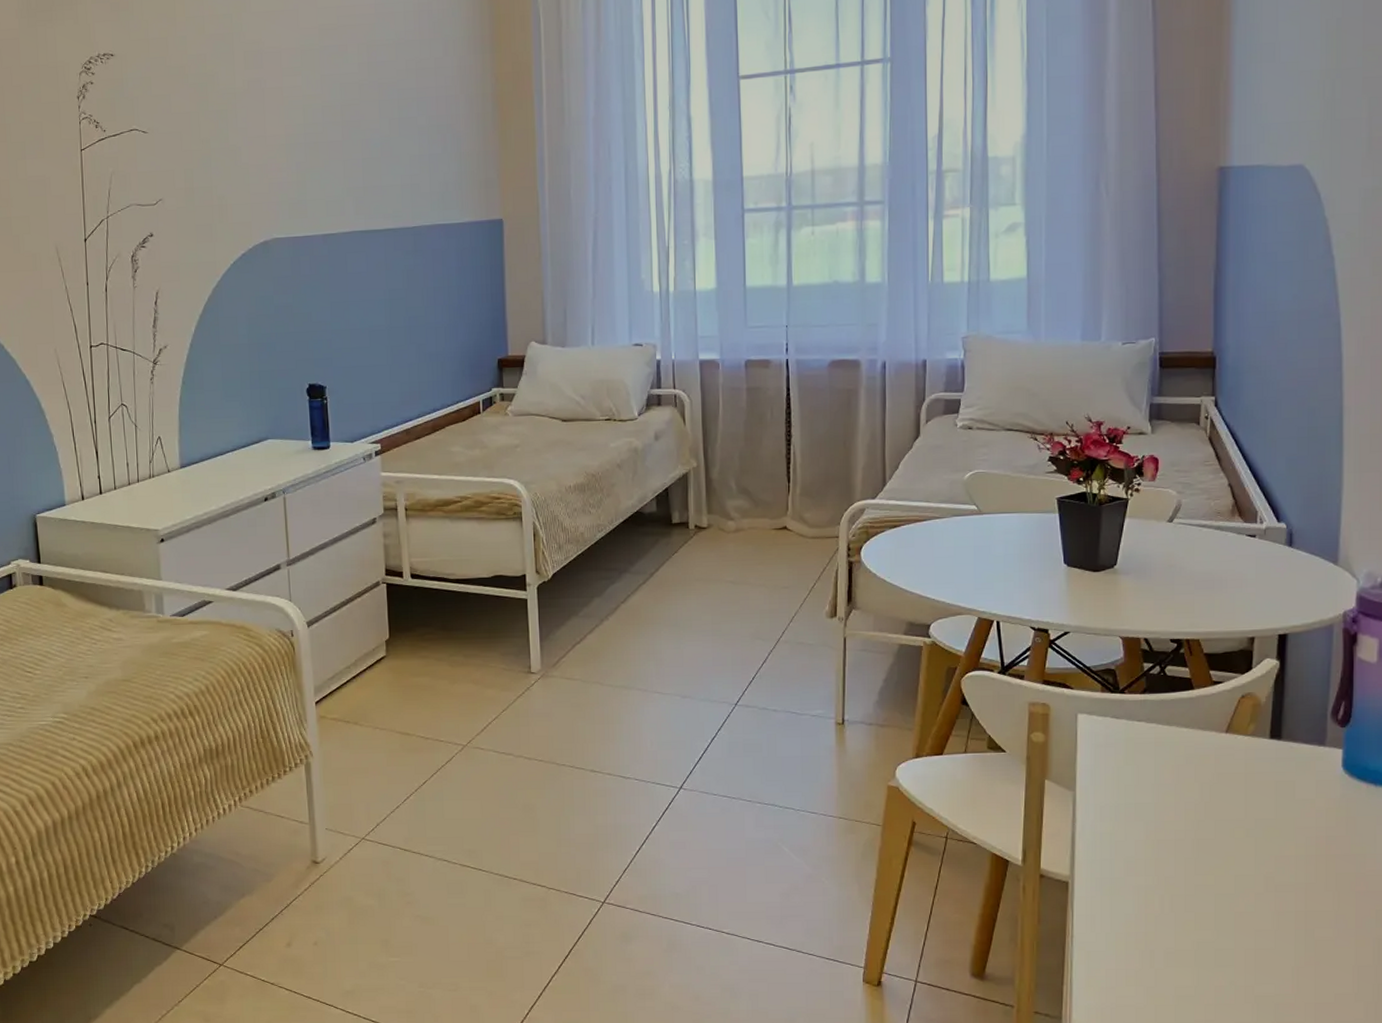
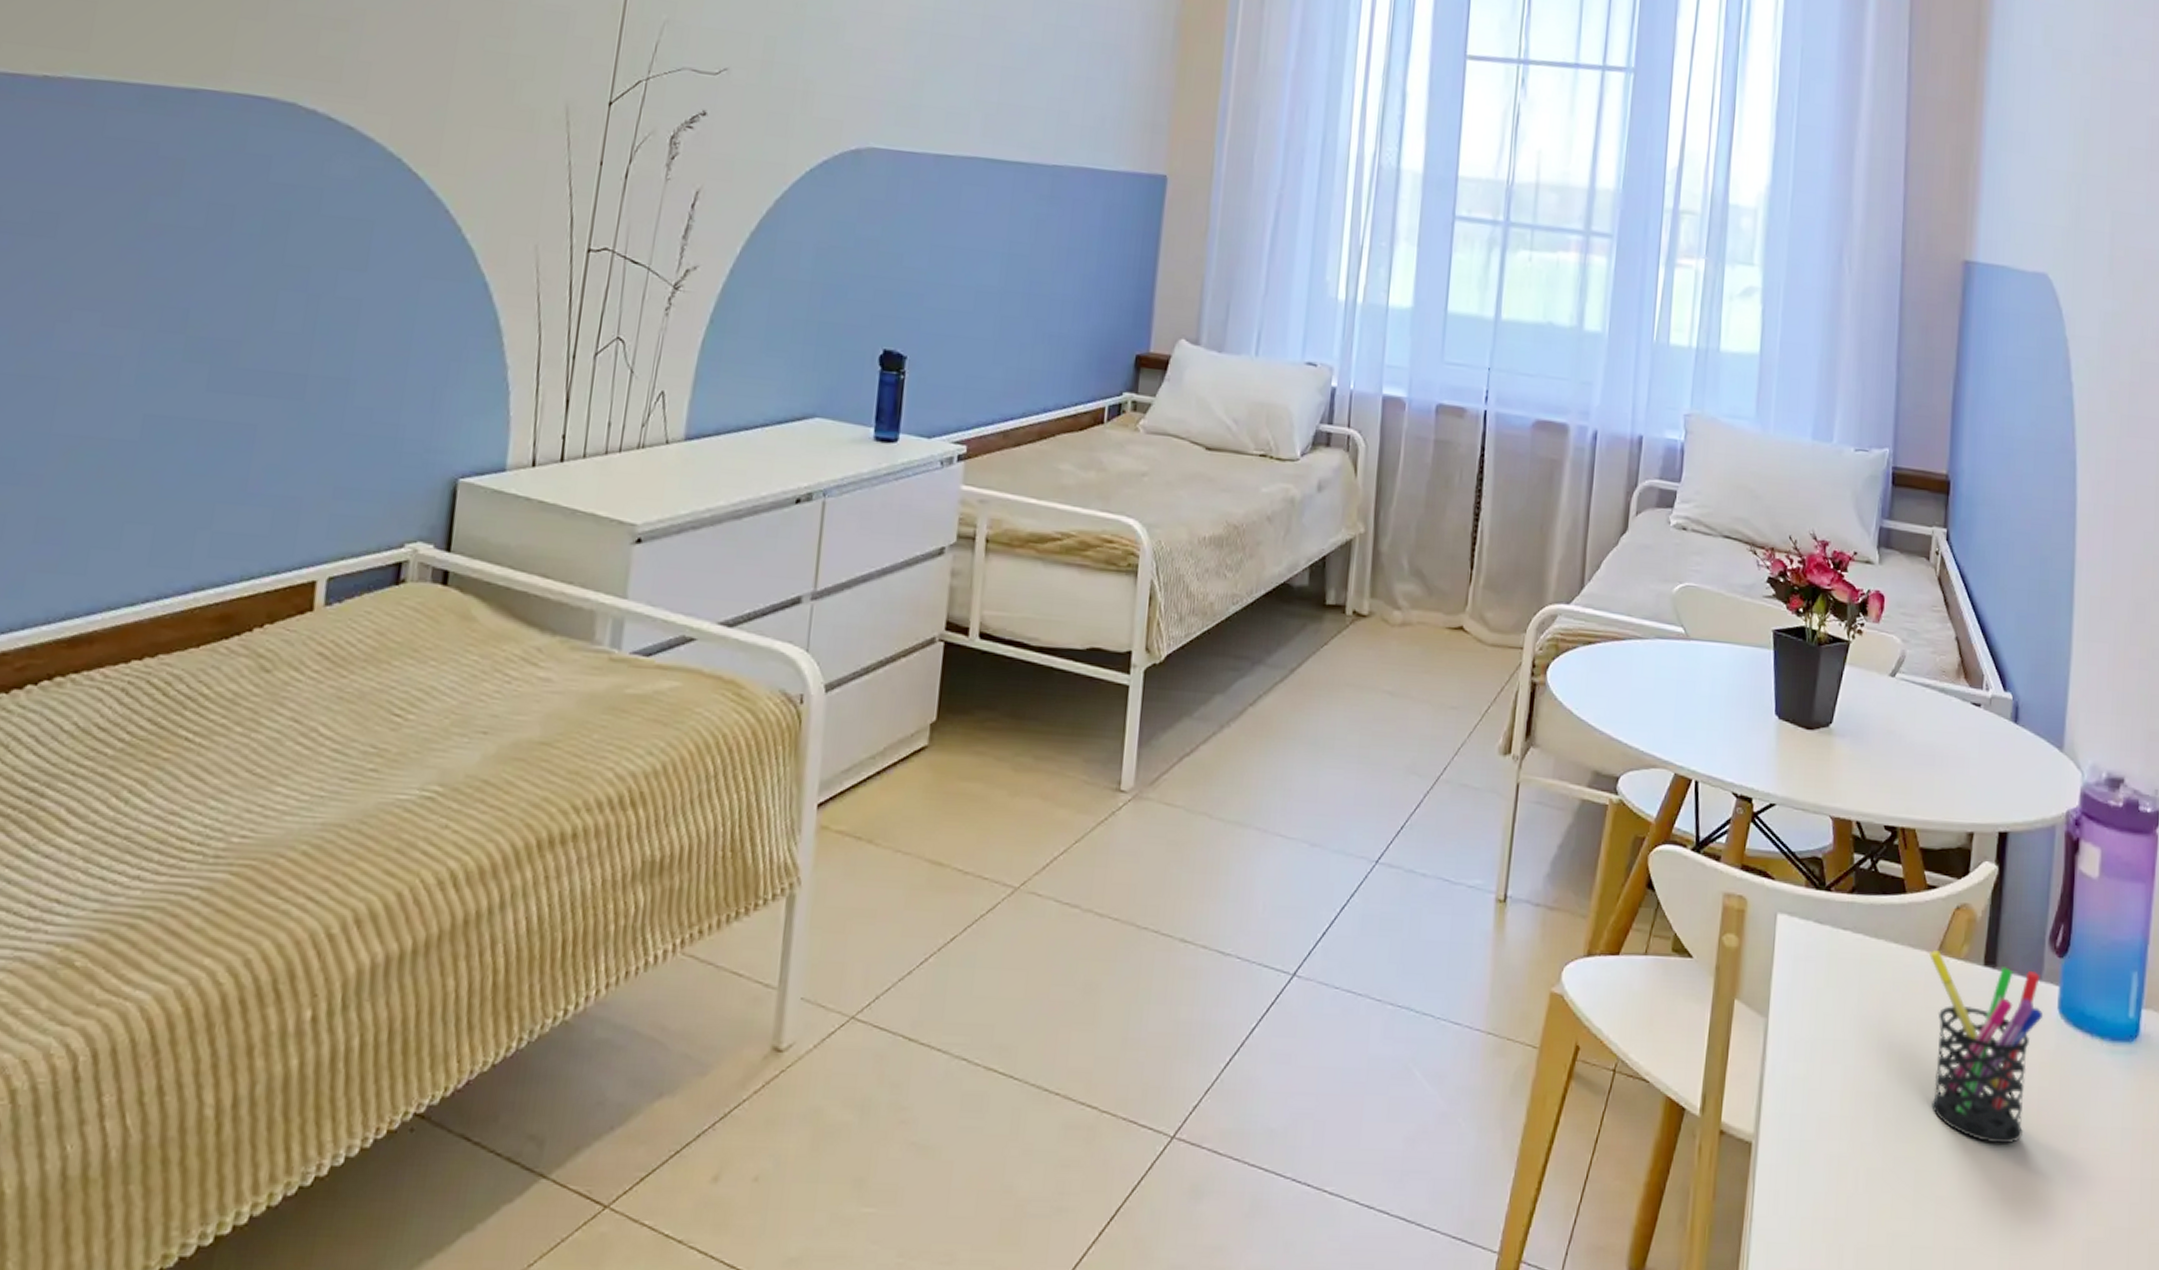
pen holder: none [1218,730,1328,872] -> present [1929,950,2044,1144]

